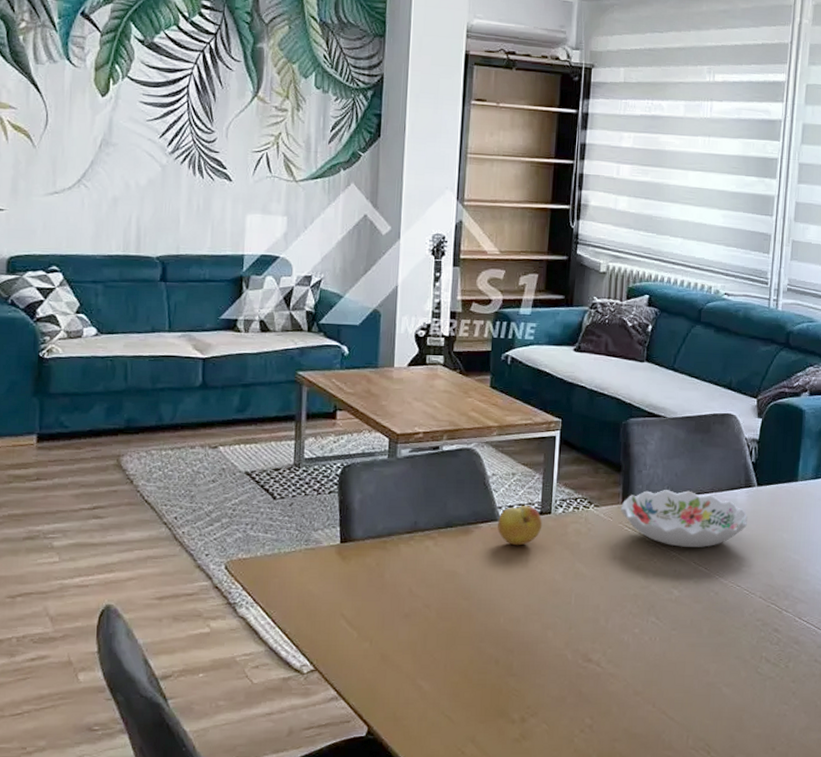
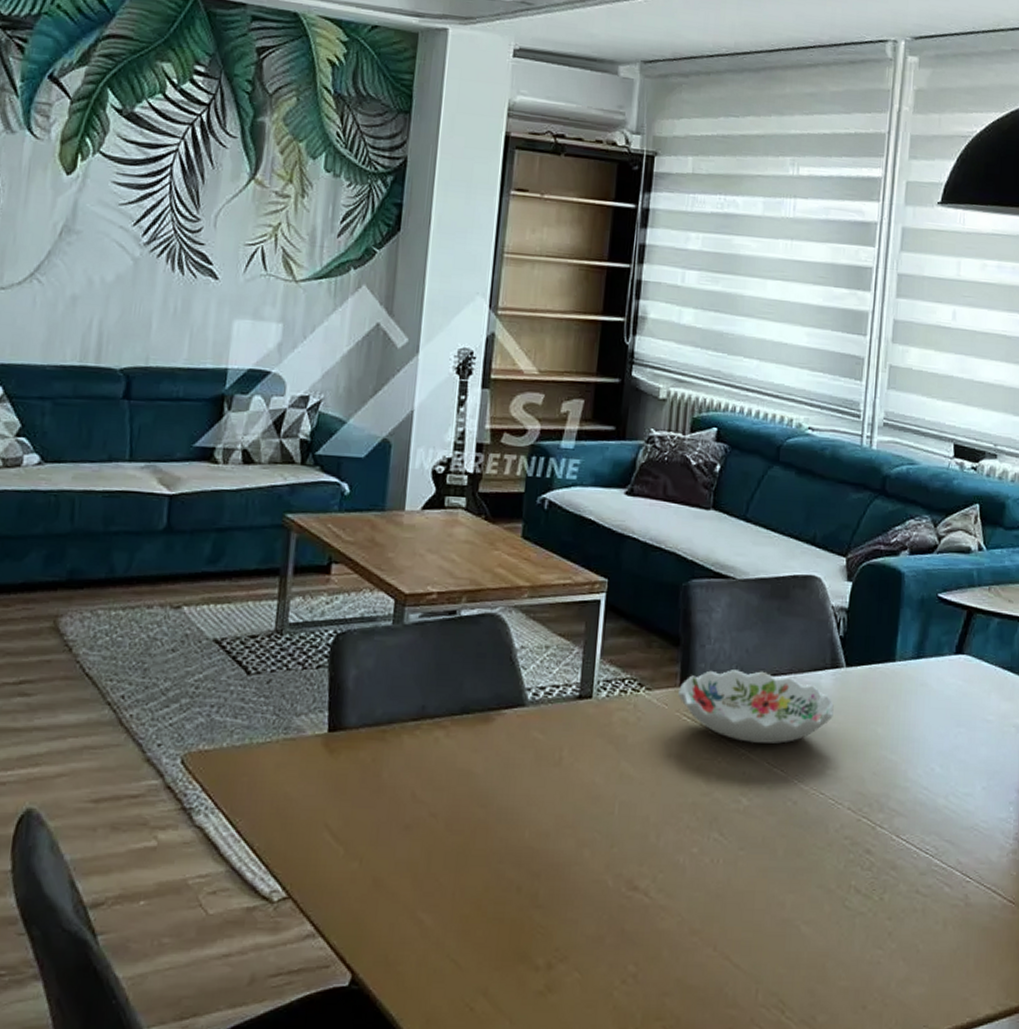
fruit: present [498,506,543,546] -> none [525,687,581,739]

